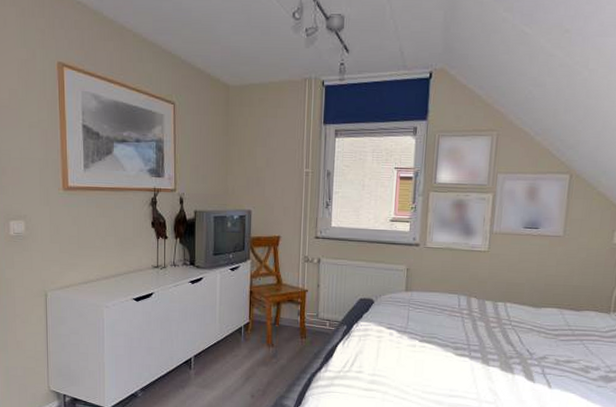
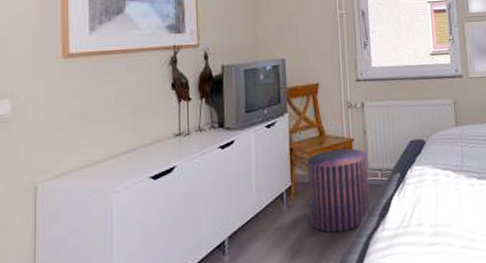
pouf: none [263,296,319,367] -> present [307,148,371,233]

